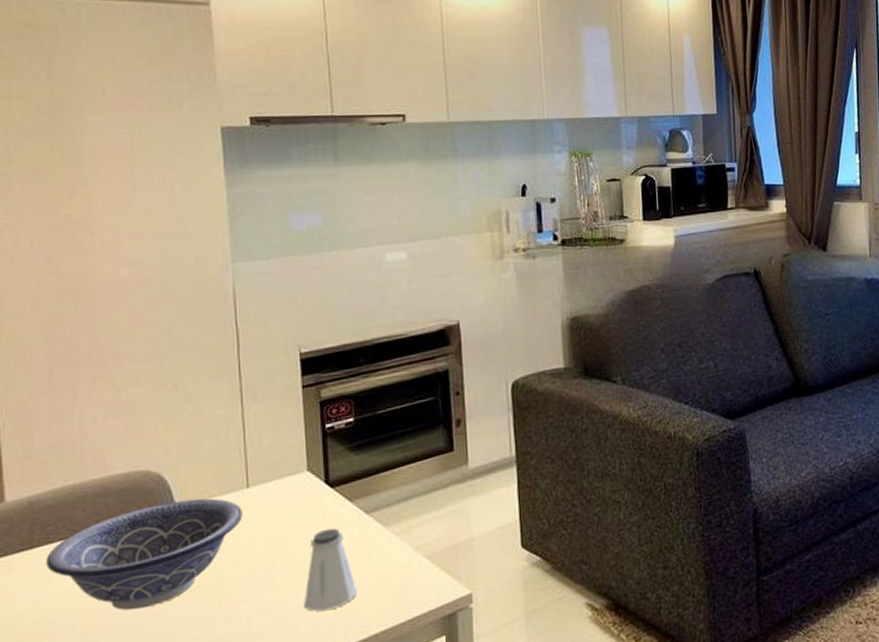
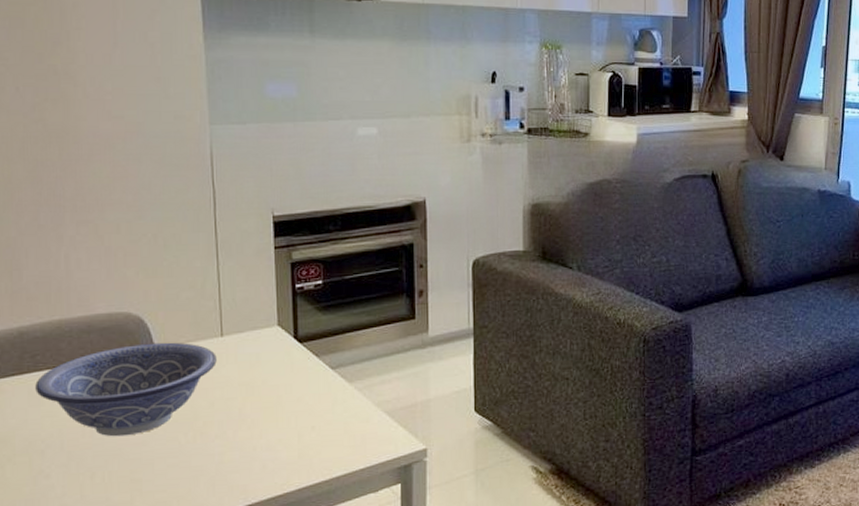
saltshaker: present [303,528,357,612] -> none [271,379,321,453]

